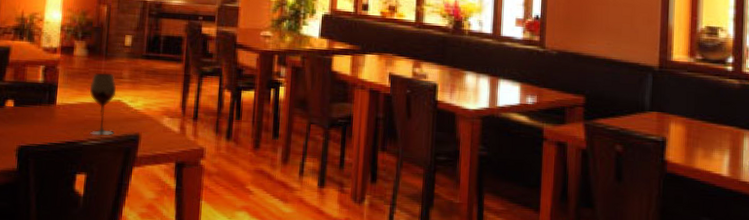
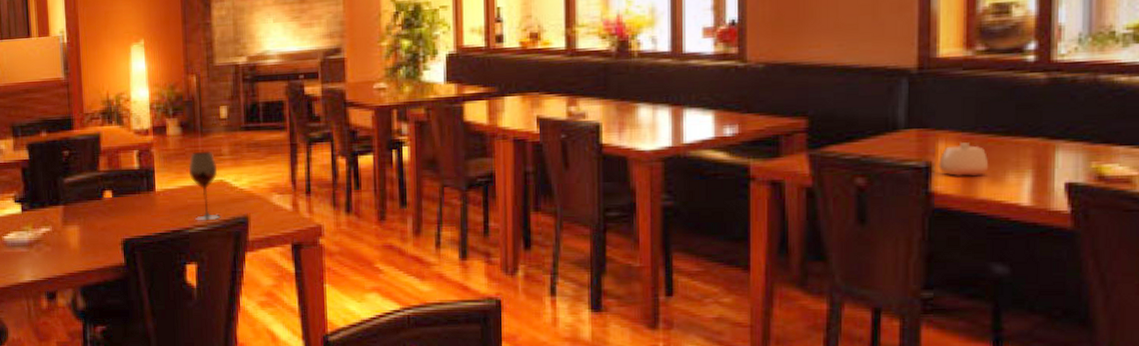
sugar bowl: none [670,125,703,151] -> present [938,143,989,176]

